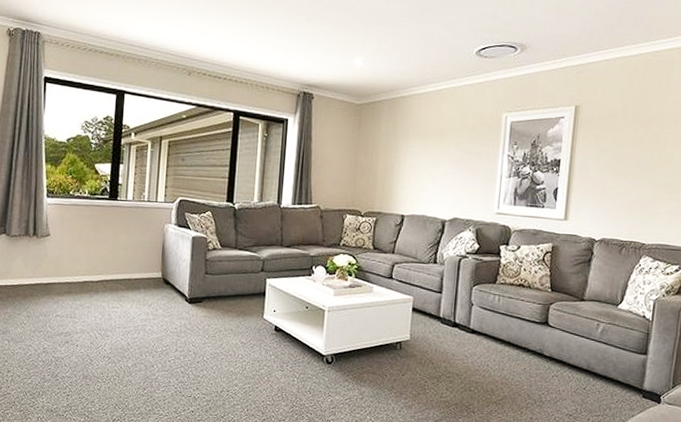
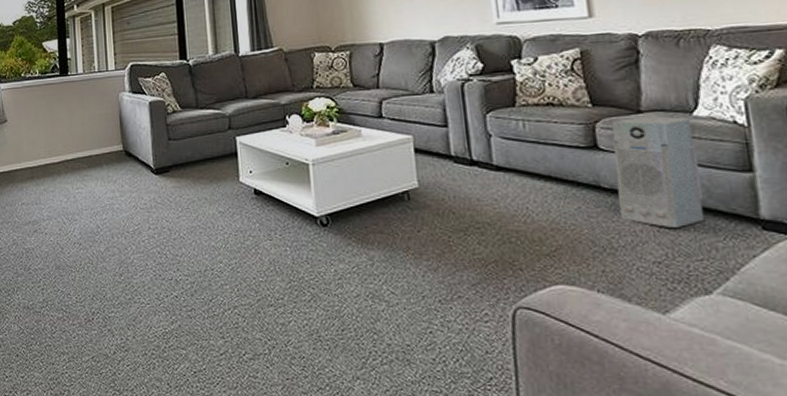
air purifier: none [551,304,616,391] -> present [611,116,705,228]

